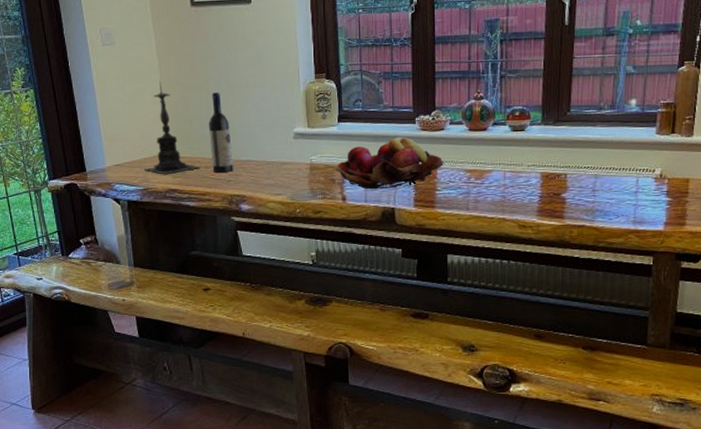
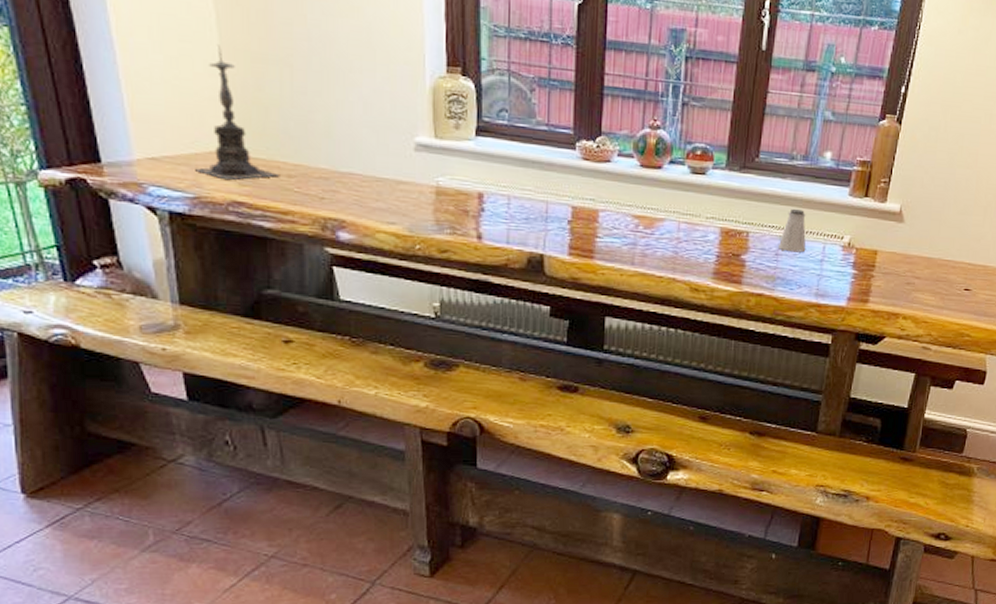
wine bottle: present [208,92,233,172] -> none [292,72,329,186]
fruit basket: present [335,136,444,190] -> none [469,164,608,229]
saltshaker: none [595,151,621,187] -> present [779,209,807,253]

